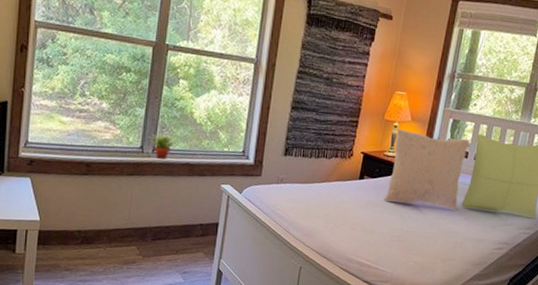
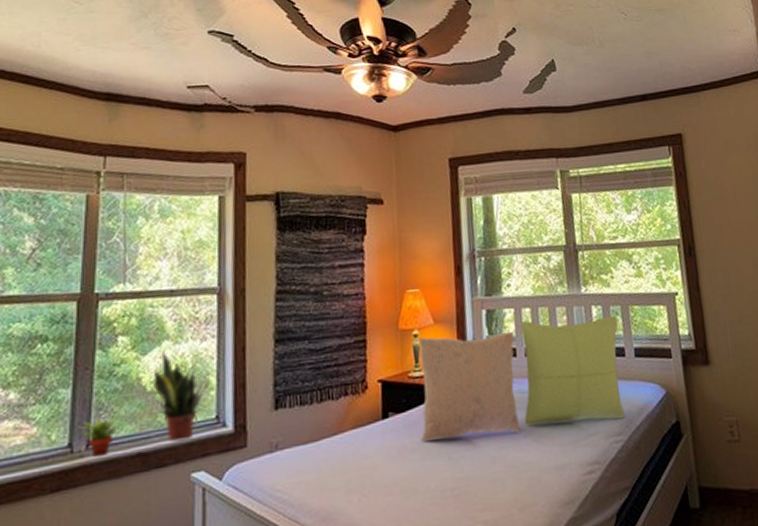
potted plant: none [201,97,243,163] -> present [153,351,211,443]

